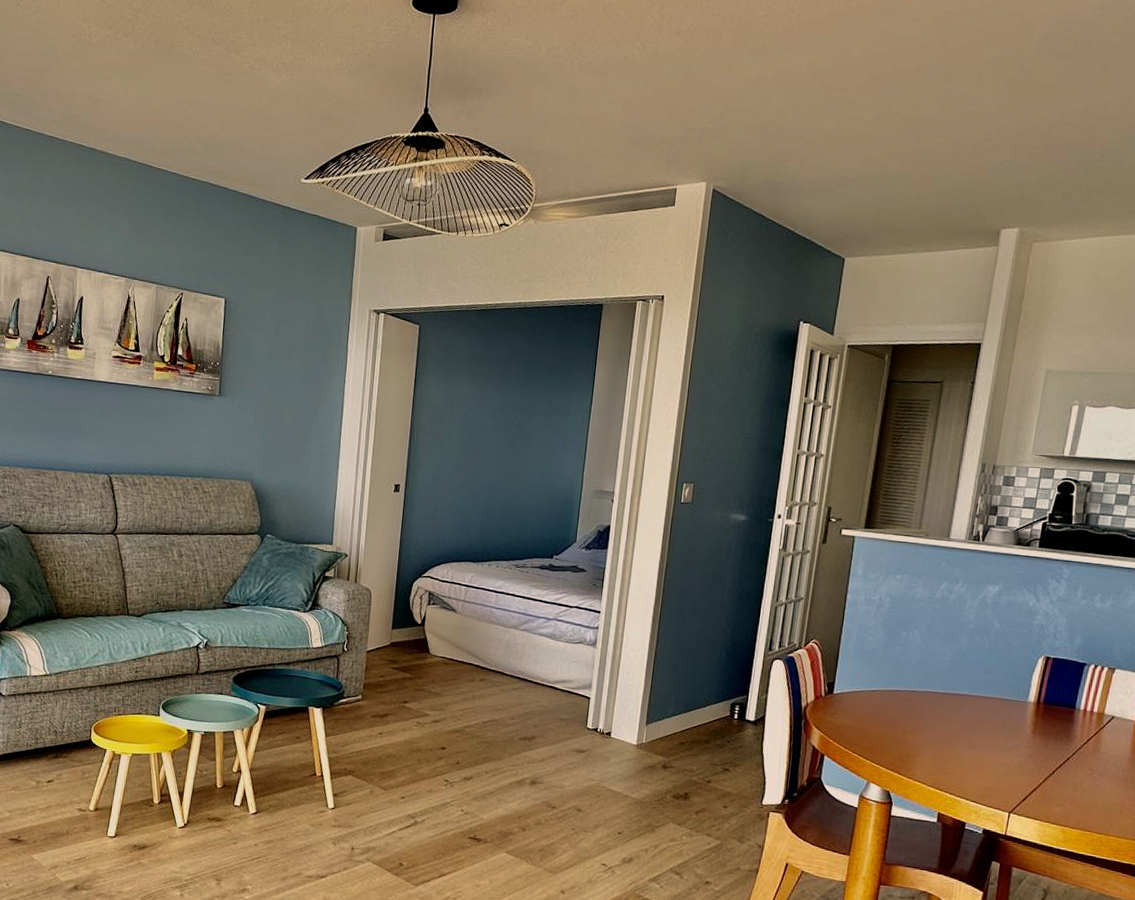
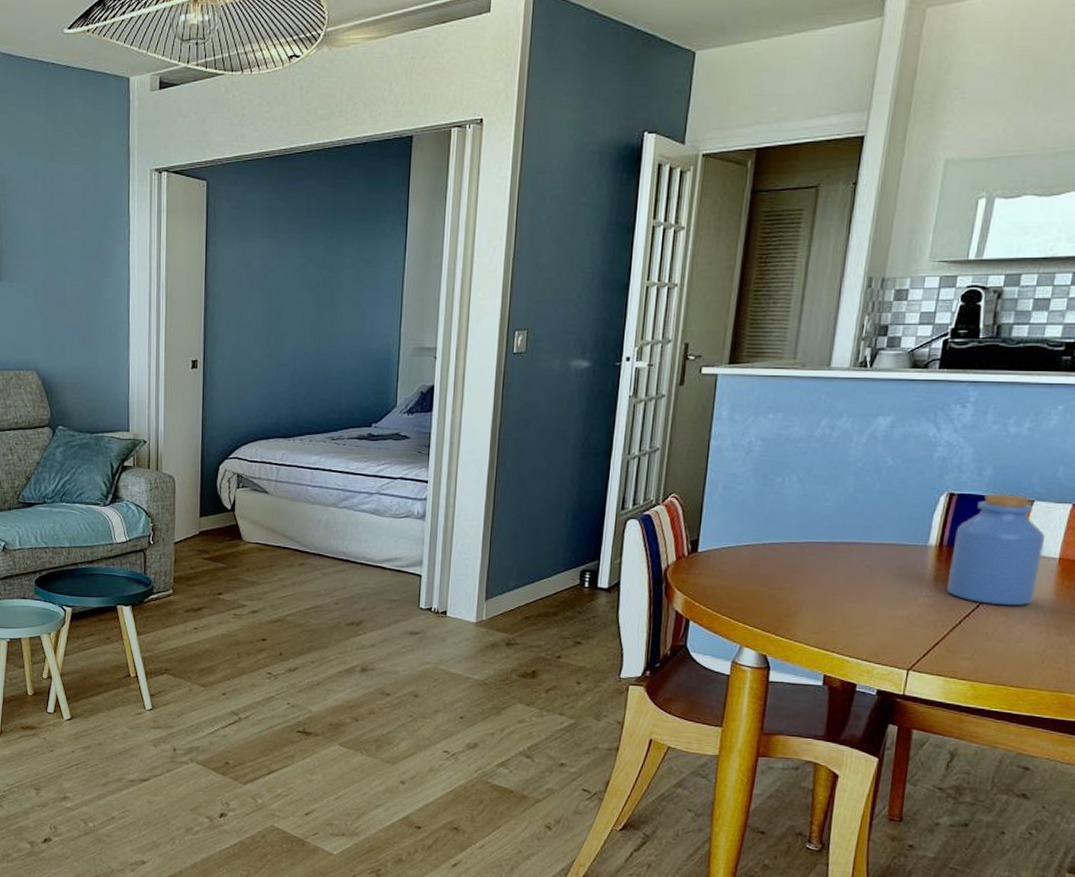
jar: none [1042,660,1124,761] -> present [946,494,1045,606]

